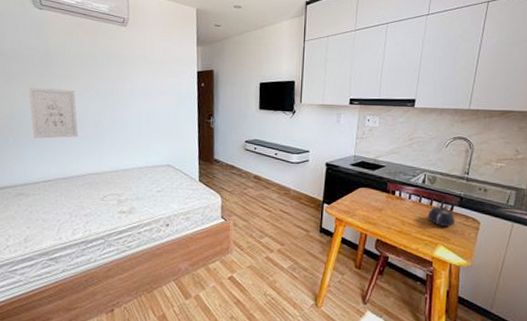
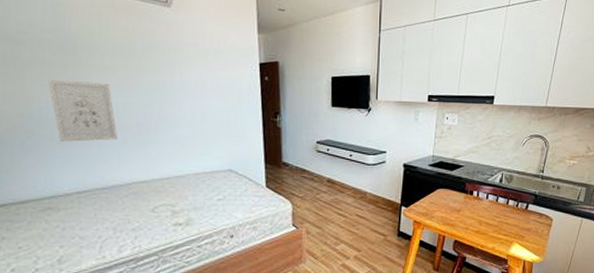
teapot: present [427,205,455,227] -> none [504,203,529,224]

